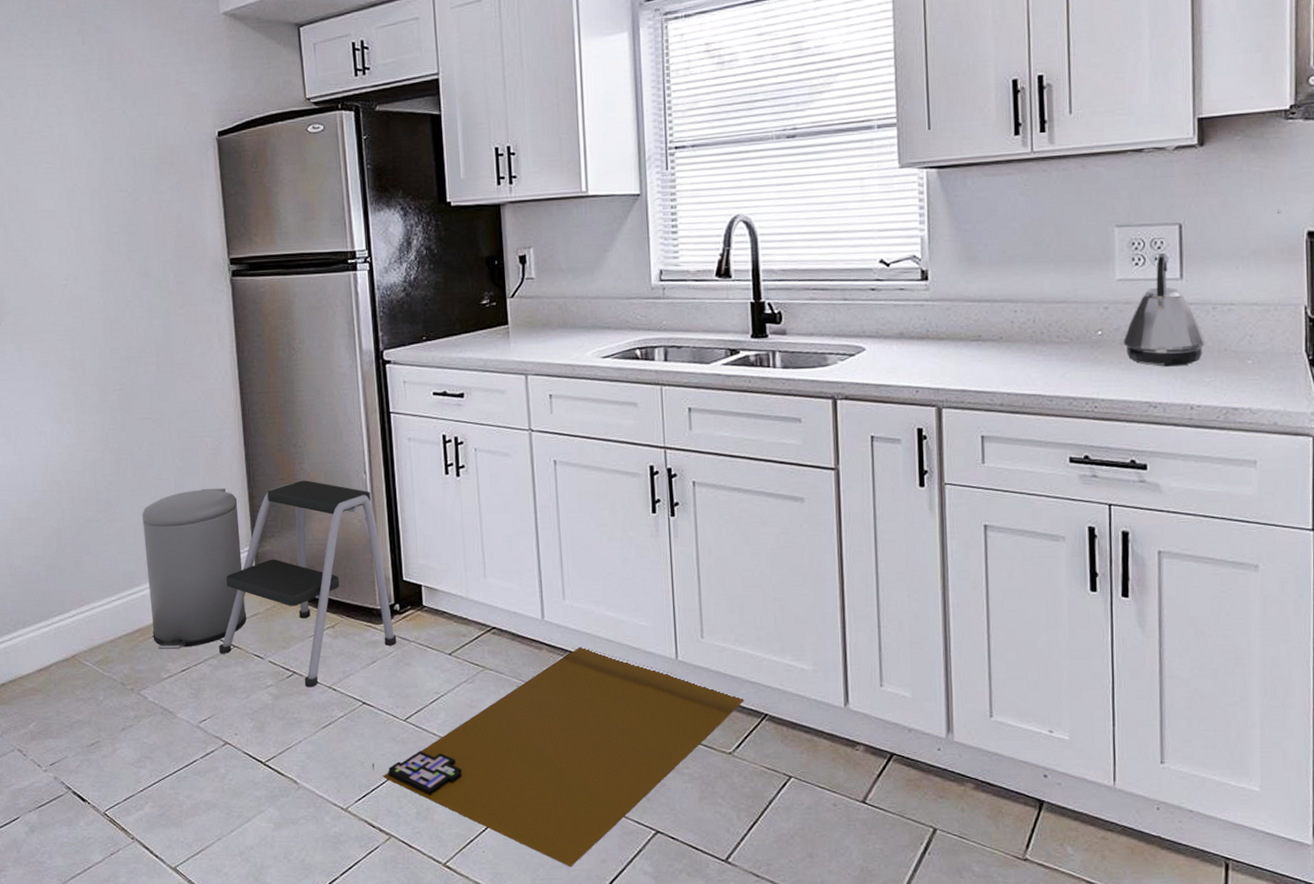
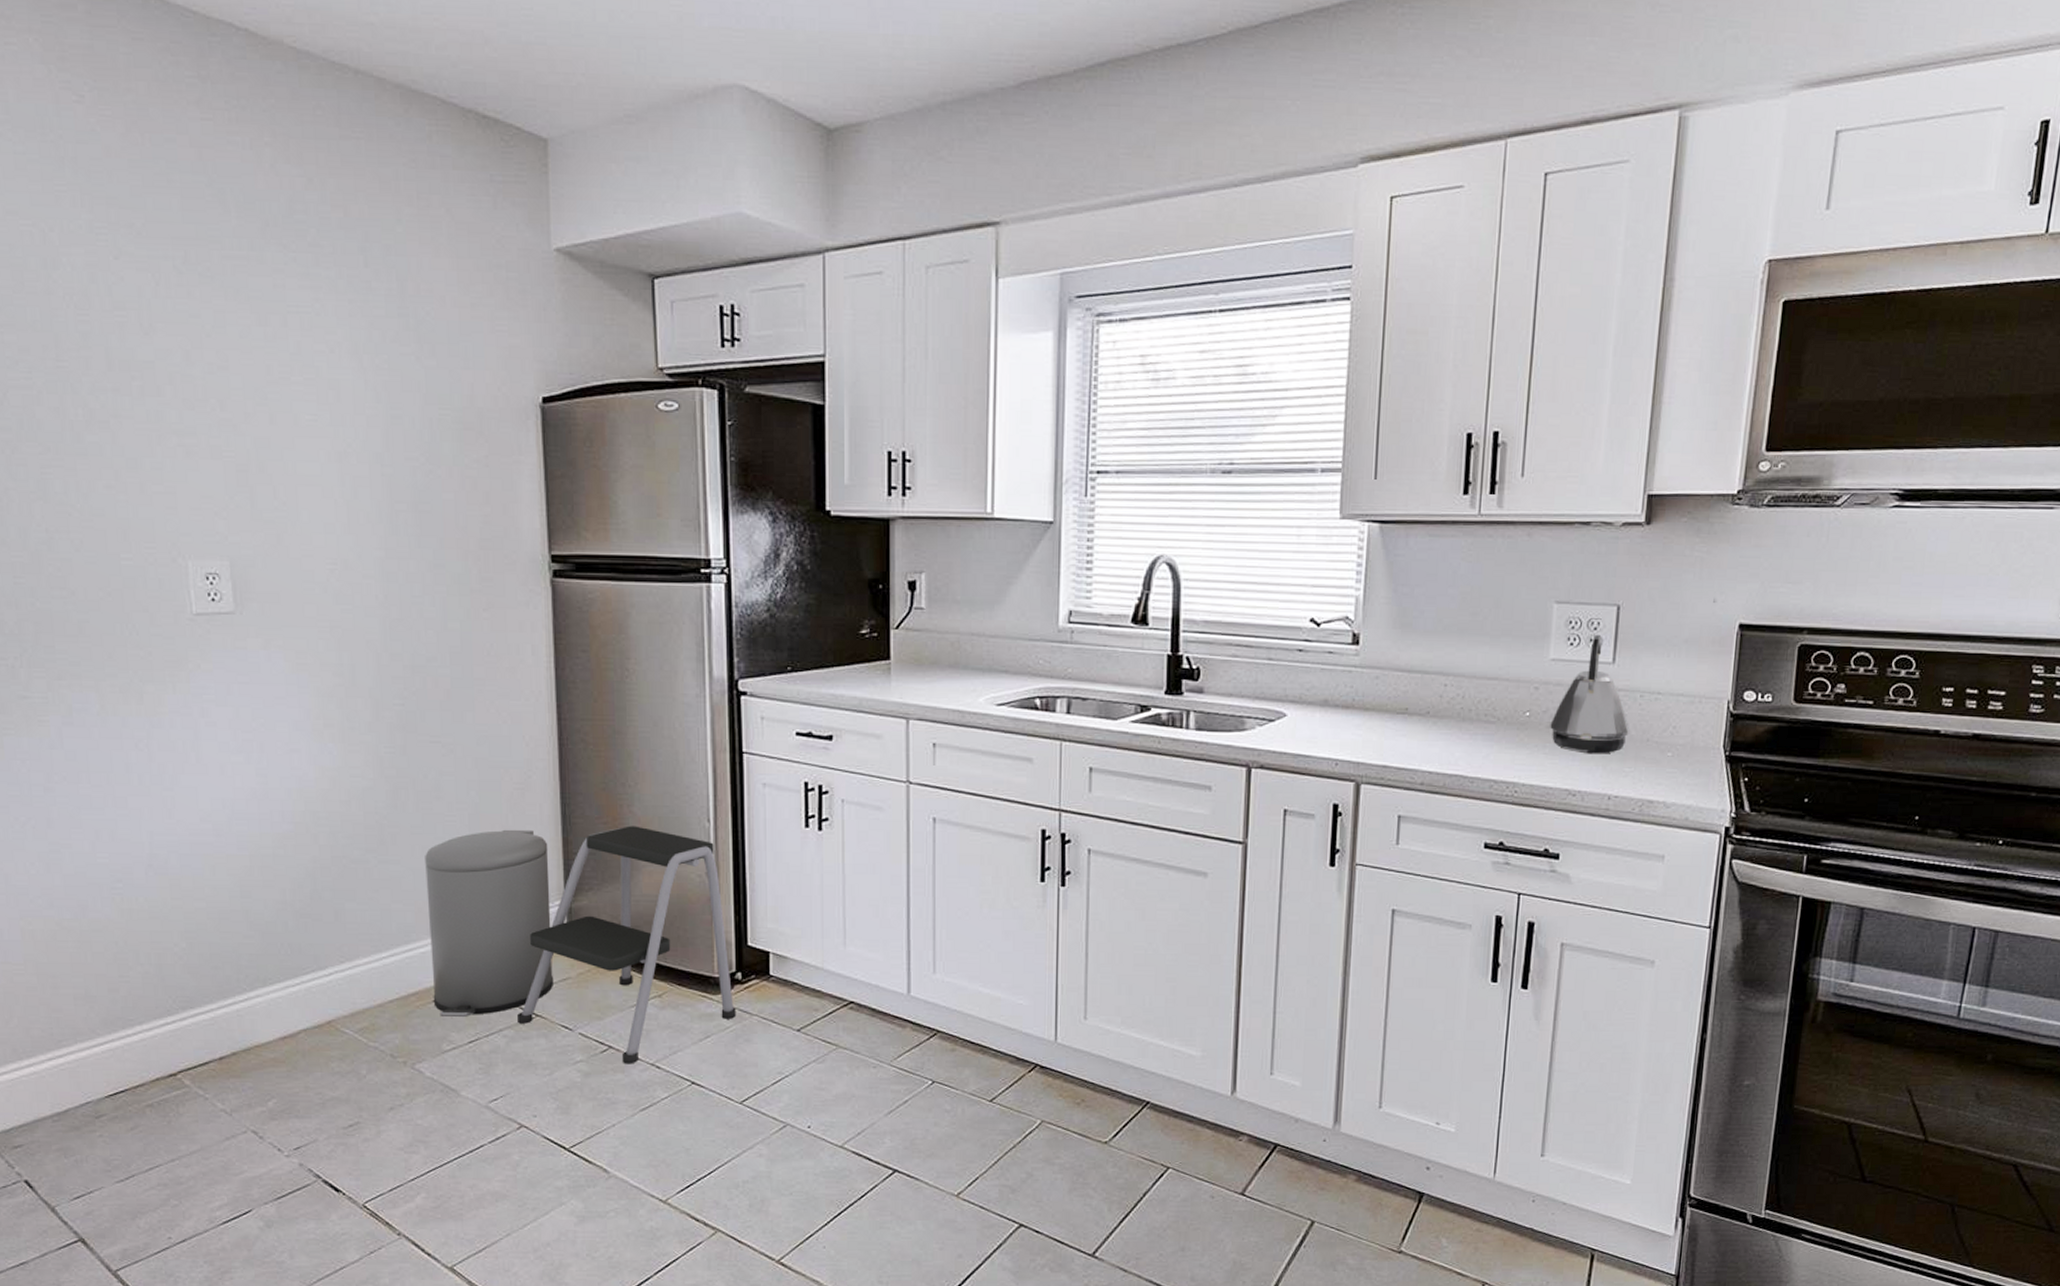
door mat: present [372,646,745,867] -> none [699,1025,1126,1263]

